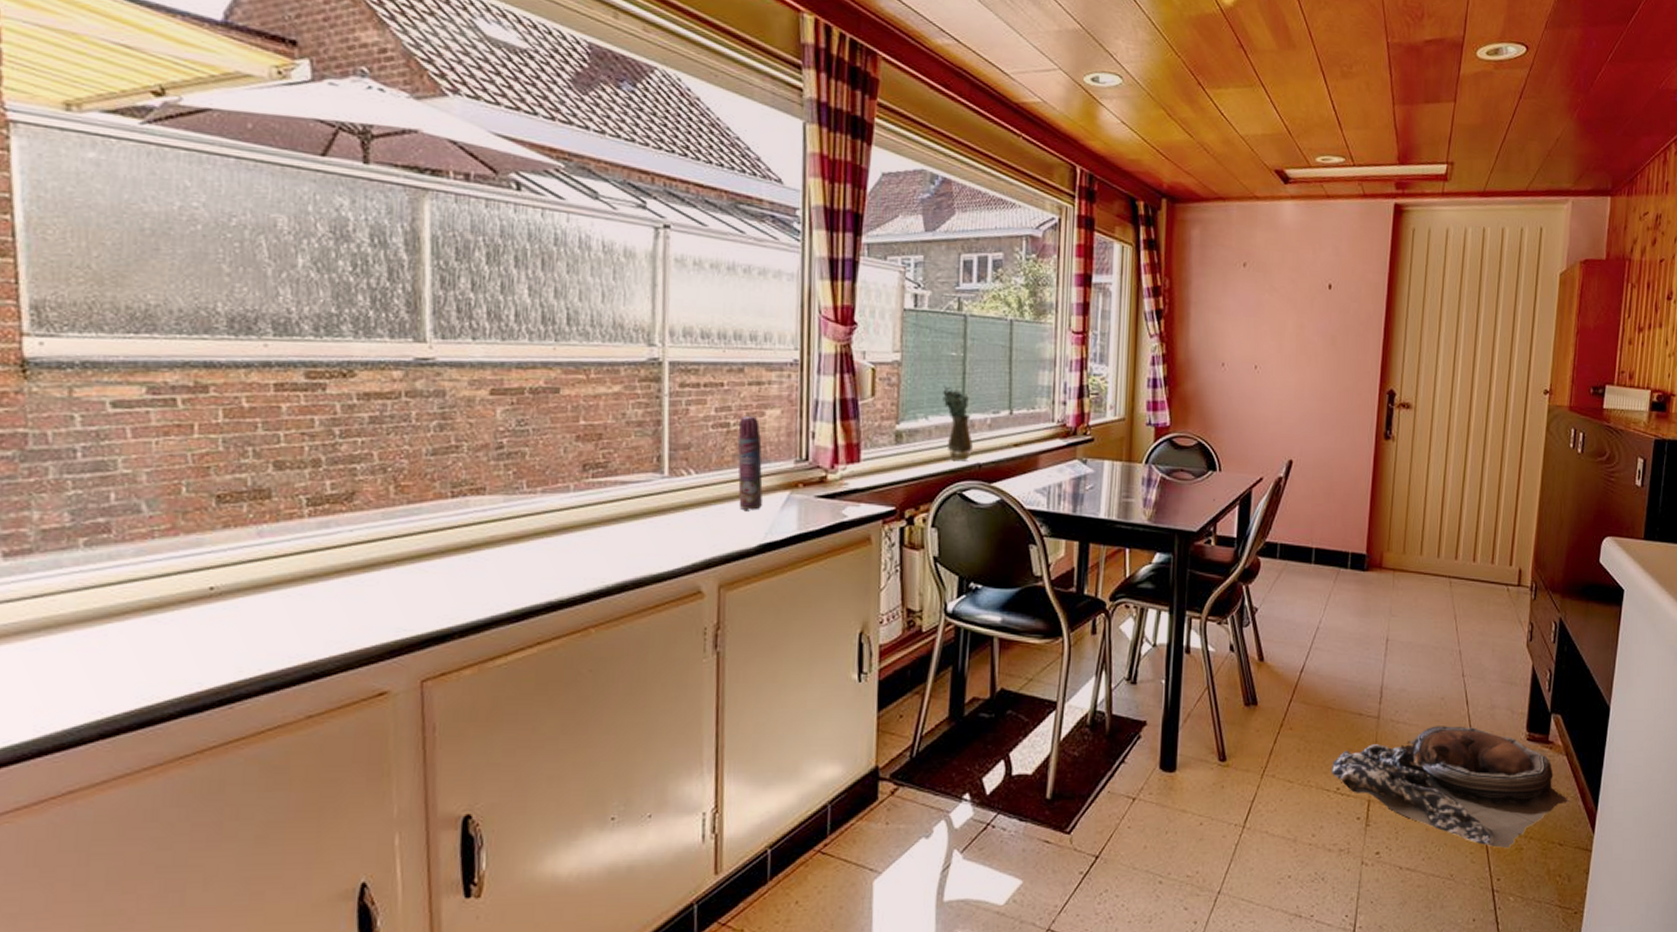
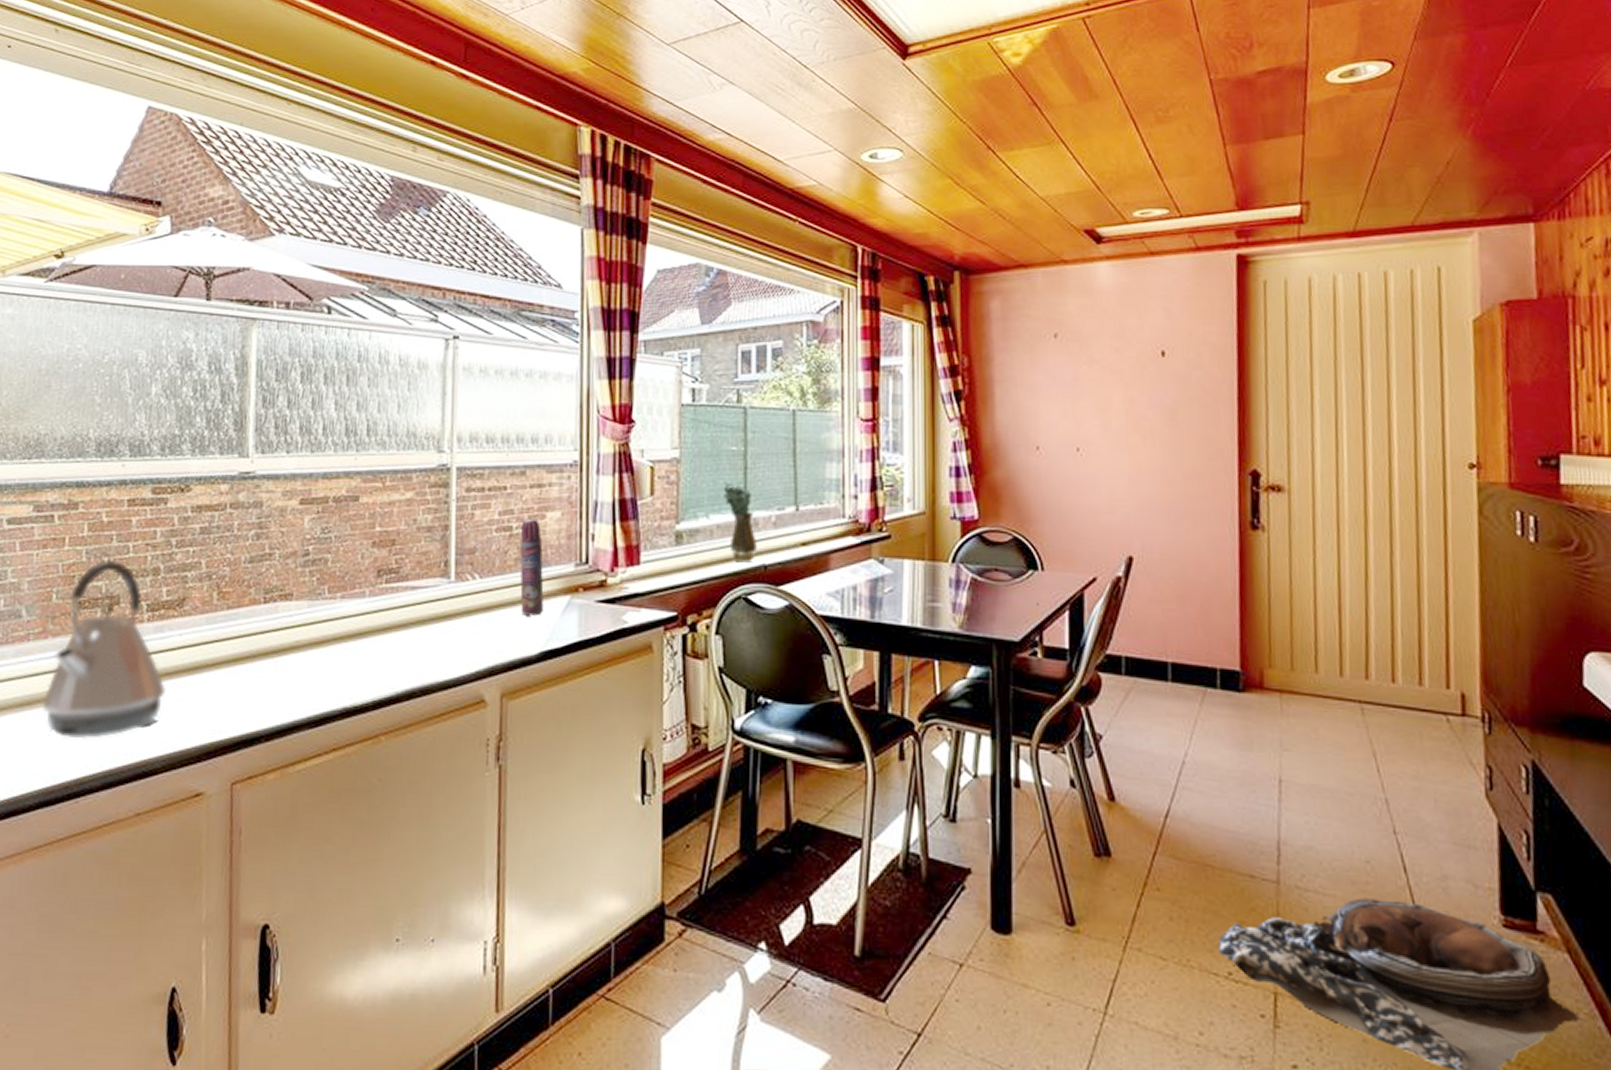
kettle: none [176,450,337,643] -> present [41,560,167,740]

